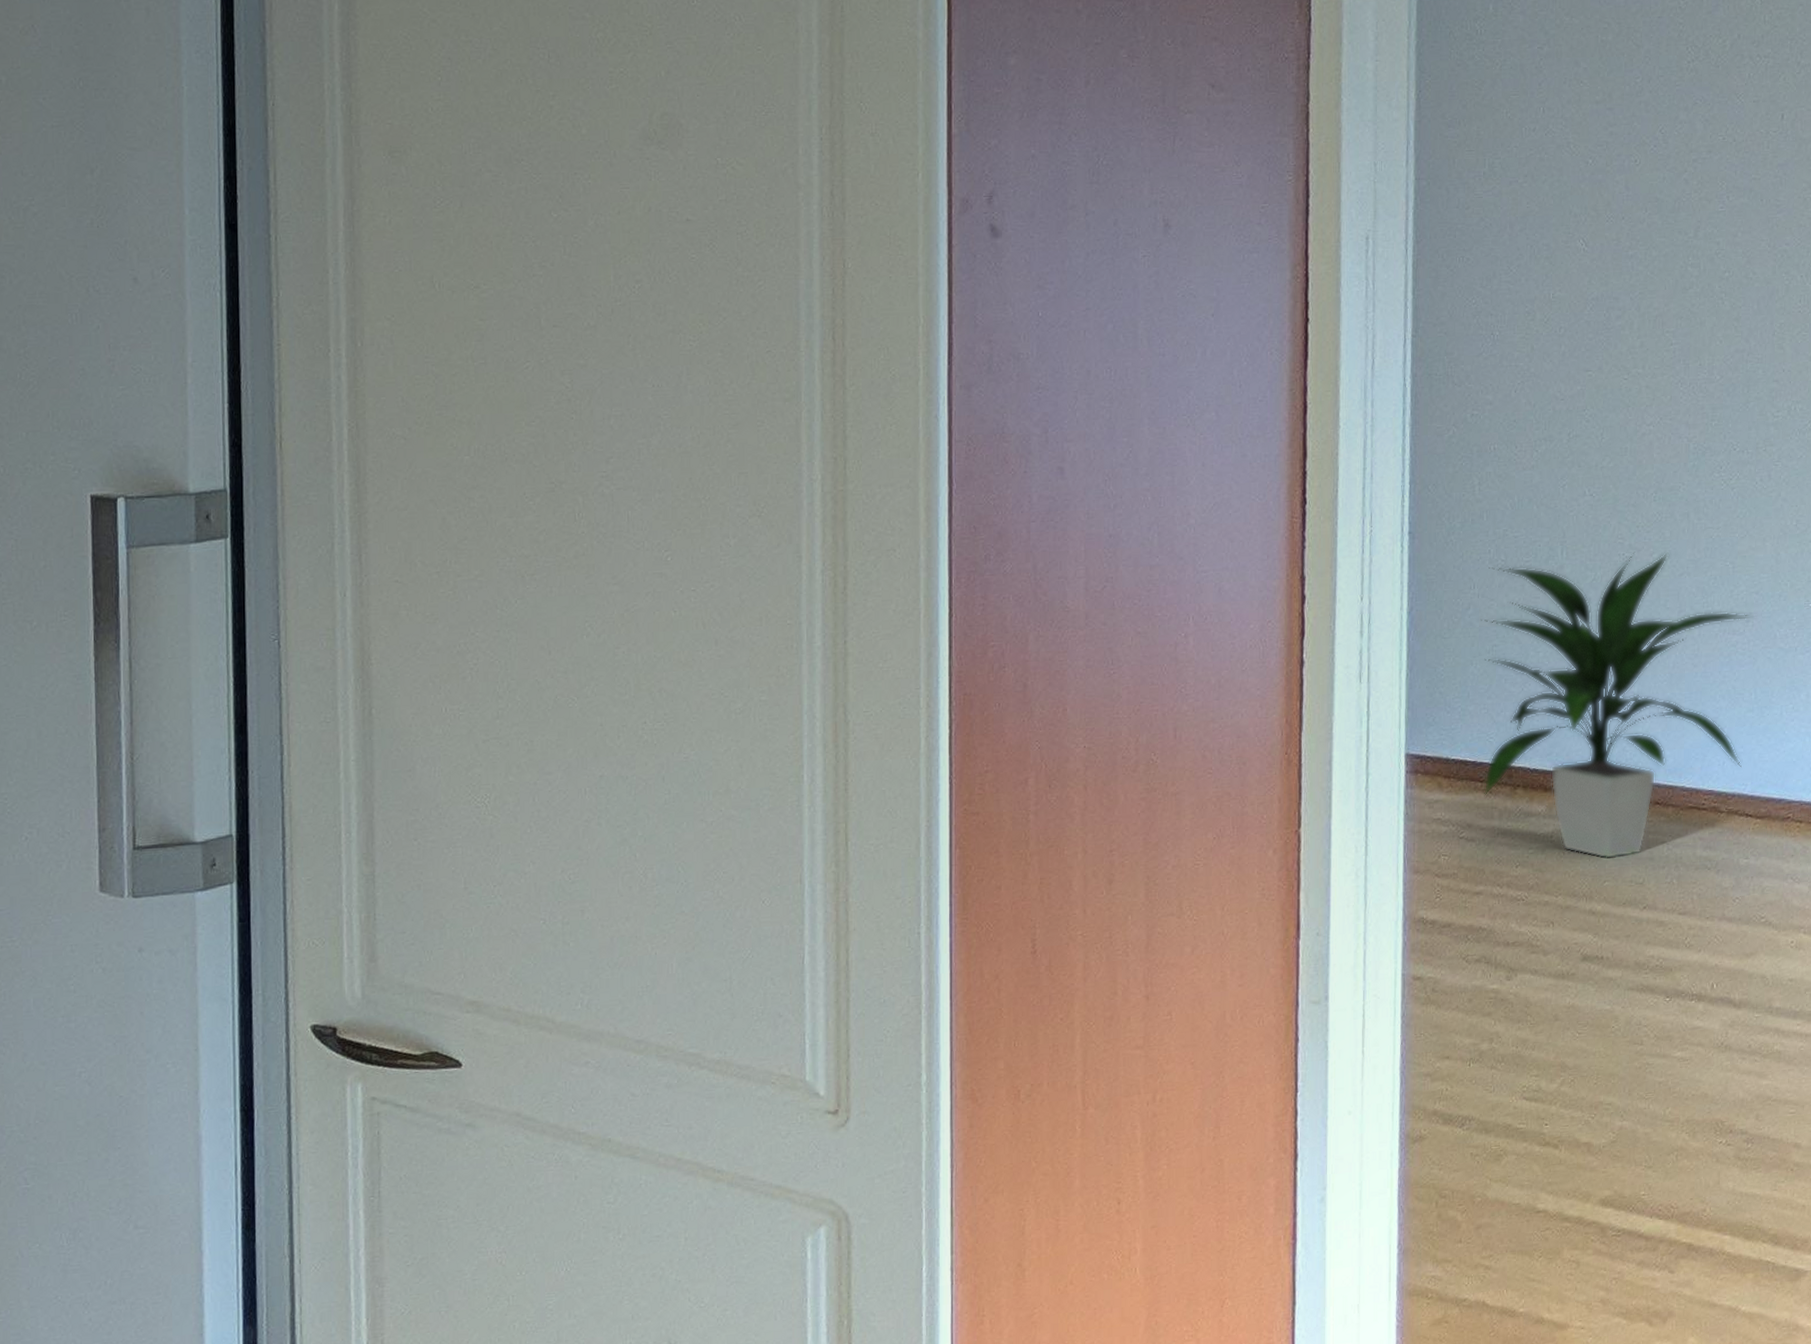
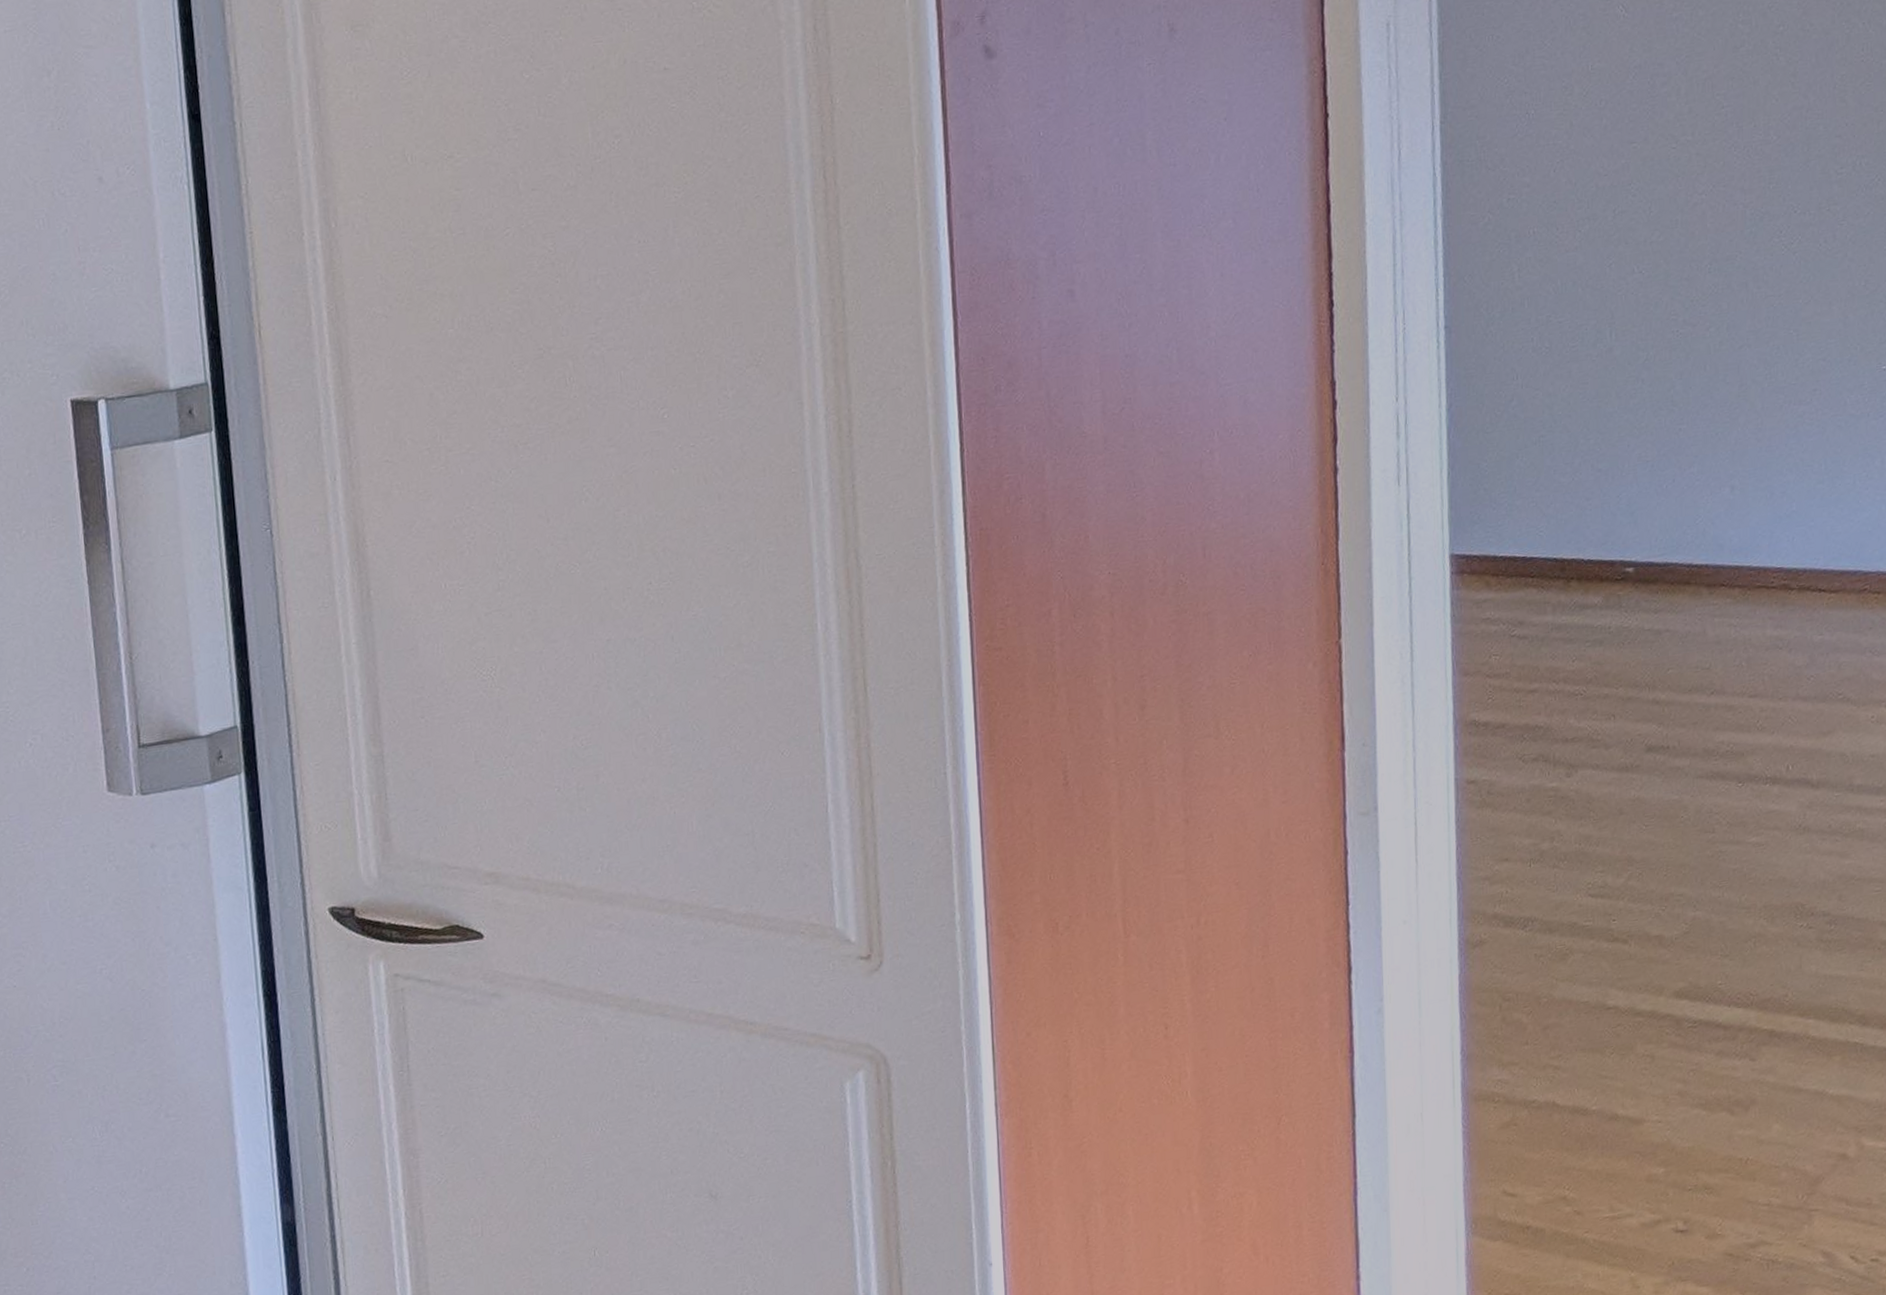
indoor plant: present [1481,552,1754,860] -> none [1526,325,1821,647]

